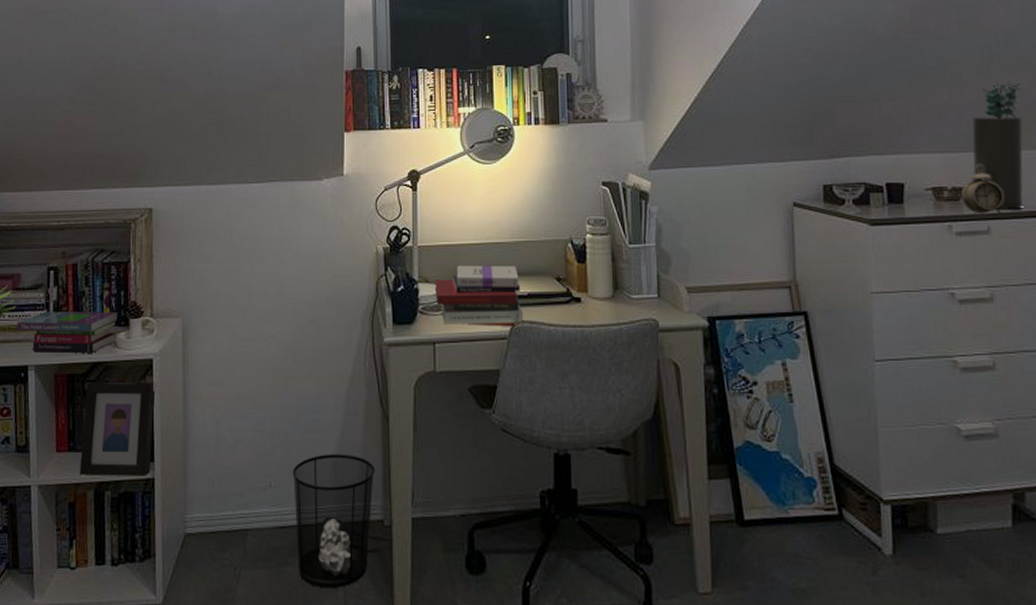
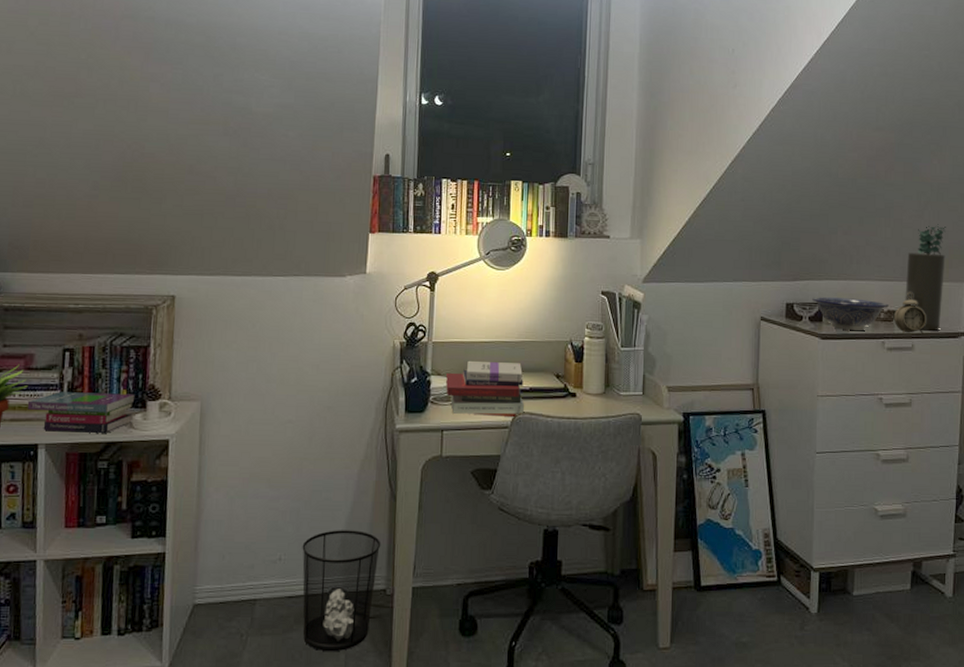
picture frame: present [79,381,156,477] -> none [88,460,171,551]
decorative bowl: none [855,175,953,214] -> present [812,297,889,331]

